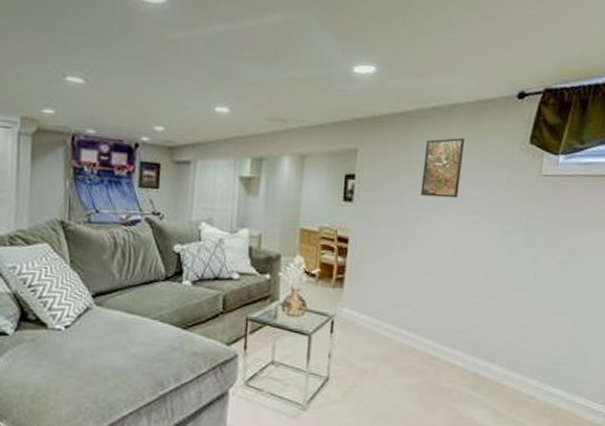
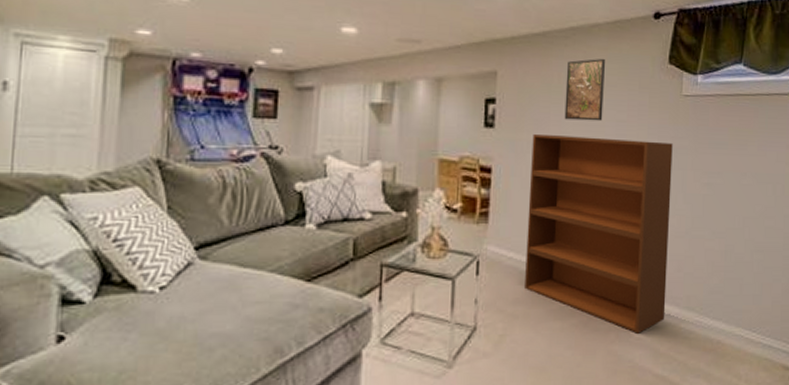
bookshelf: none [374,209,528,395] -> present [525,134,673,334]

